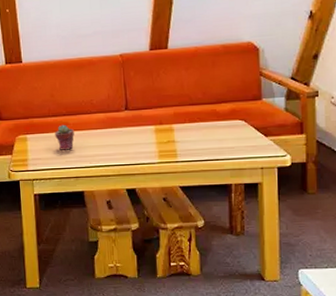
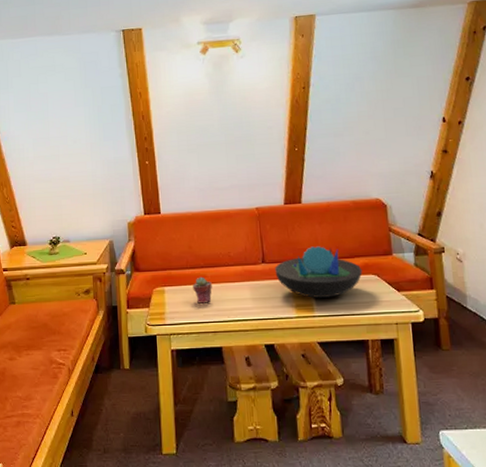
decorative bowl: none [138,92,229,144] -> present [275,246,363,298]

